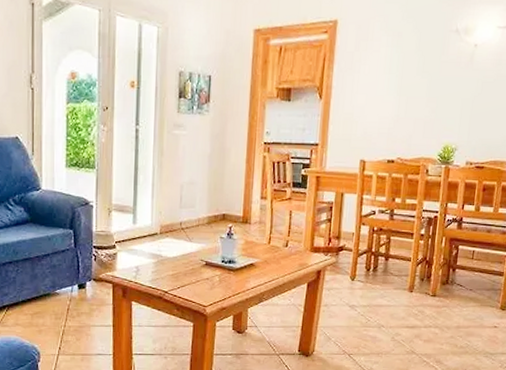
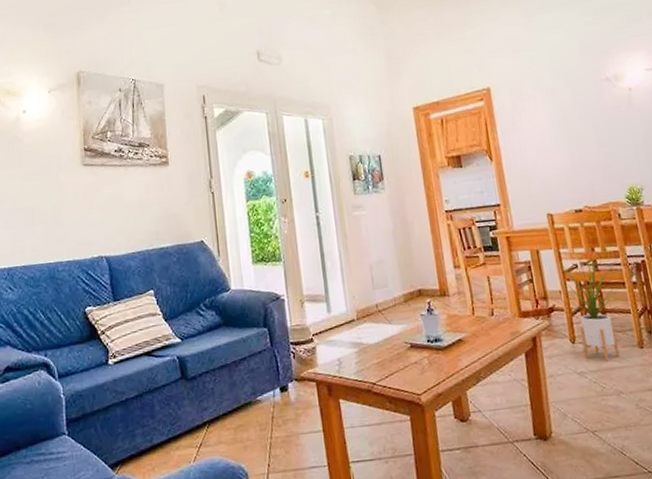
house plant: none [353,202,409,300] -> present [559,253,620,362]

